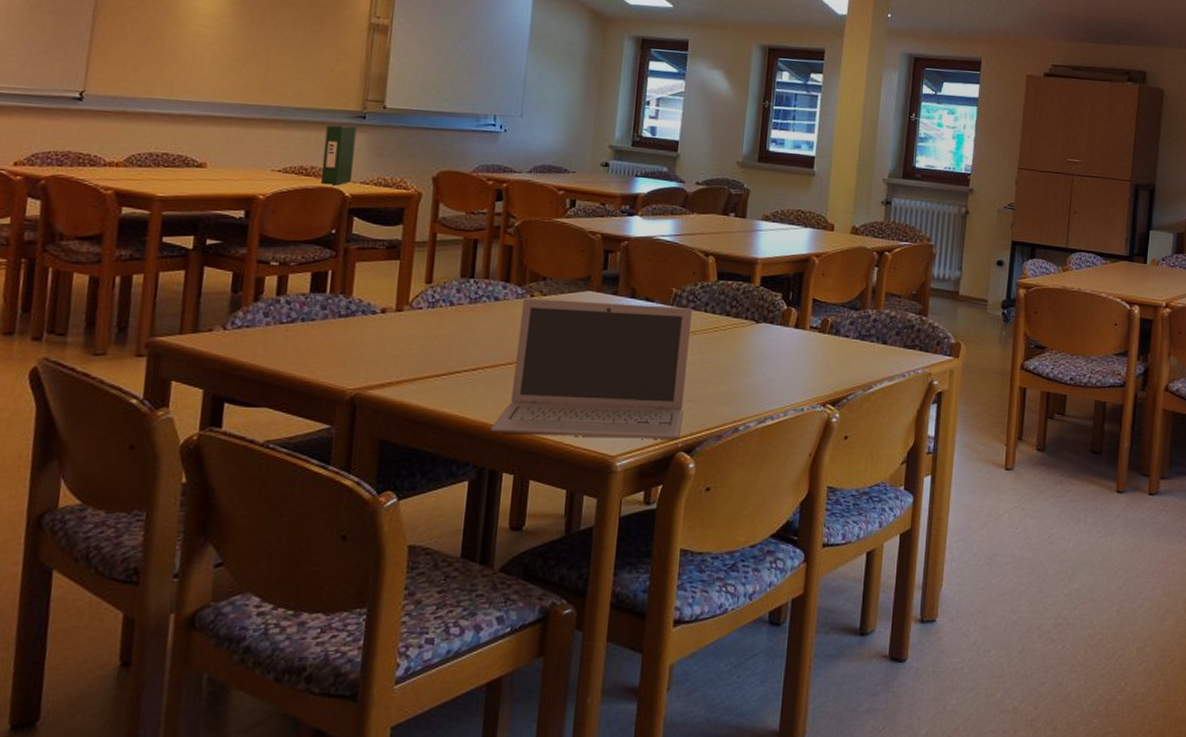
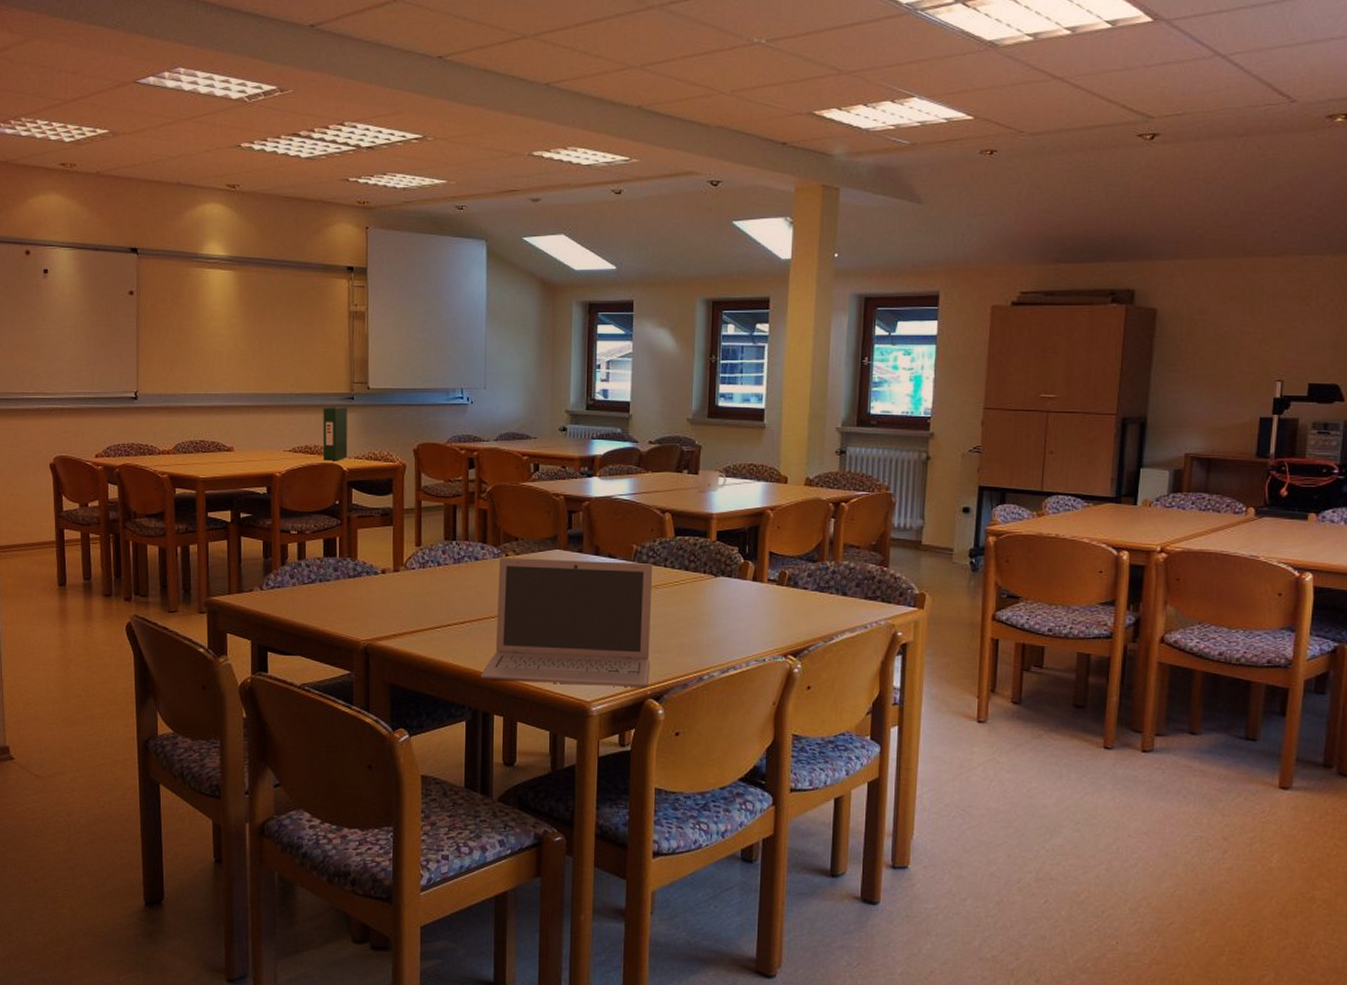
mug: none [744,213,774,238] -> present [697,469,727,493]

